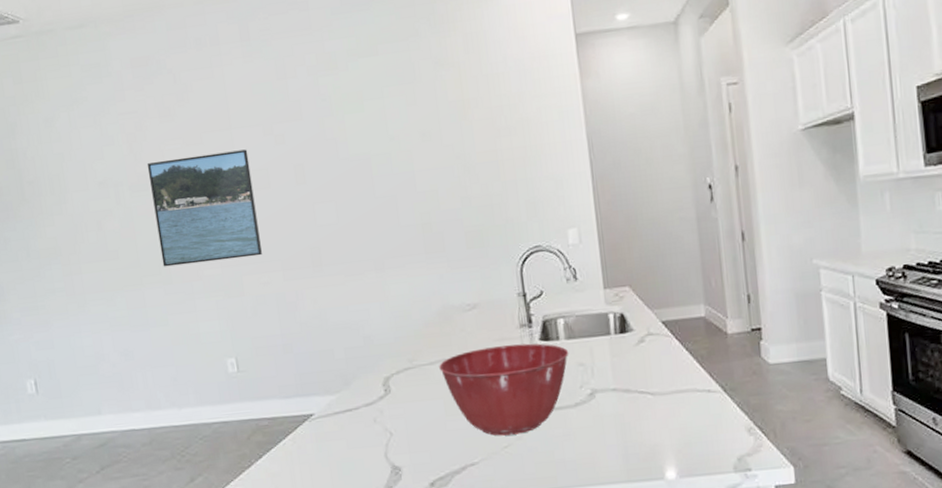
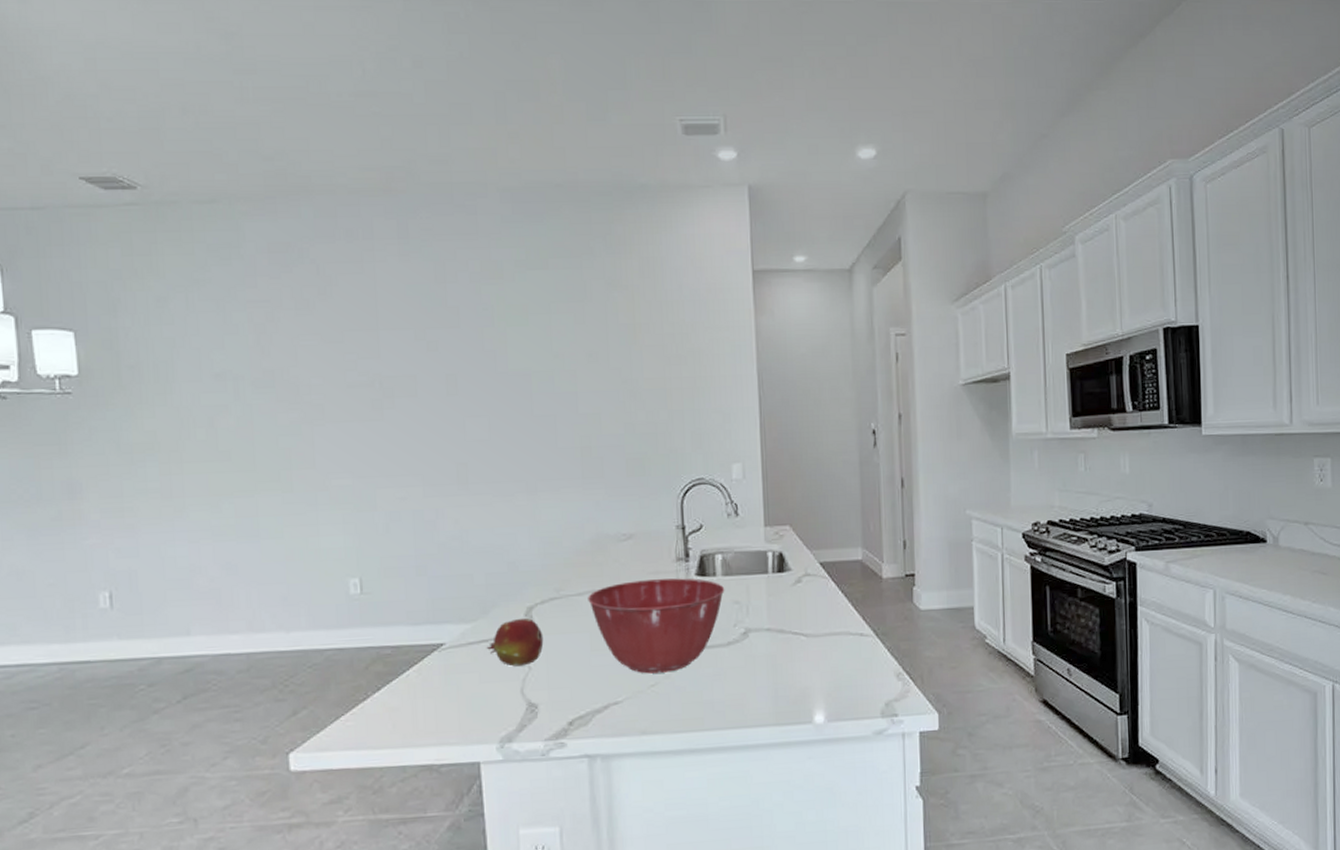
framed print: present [147,149,262,267] -> none [275,353,401,473]
fruit: none [350,387,402,433] -> present [486,618,544,667]

